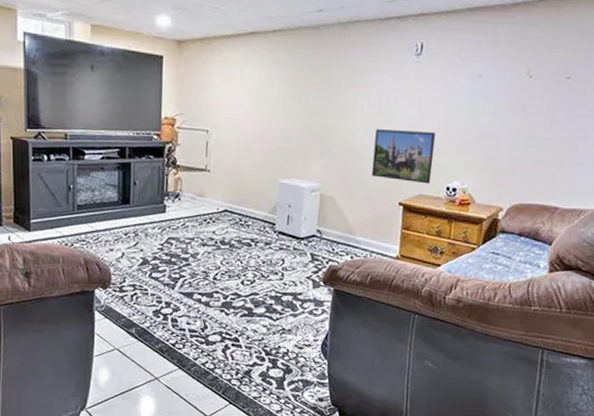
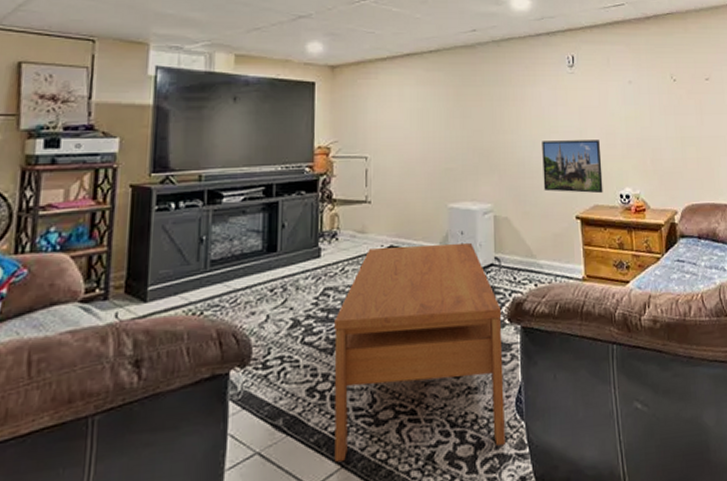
coffee table: none [173,210,318,374] -> present [334,243,505,462]

